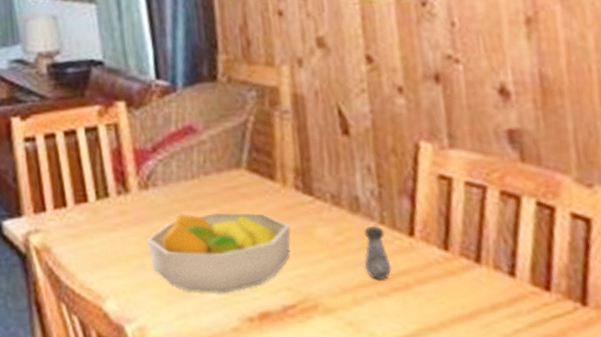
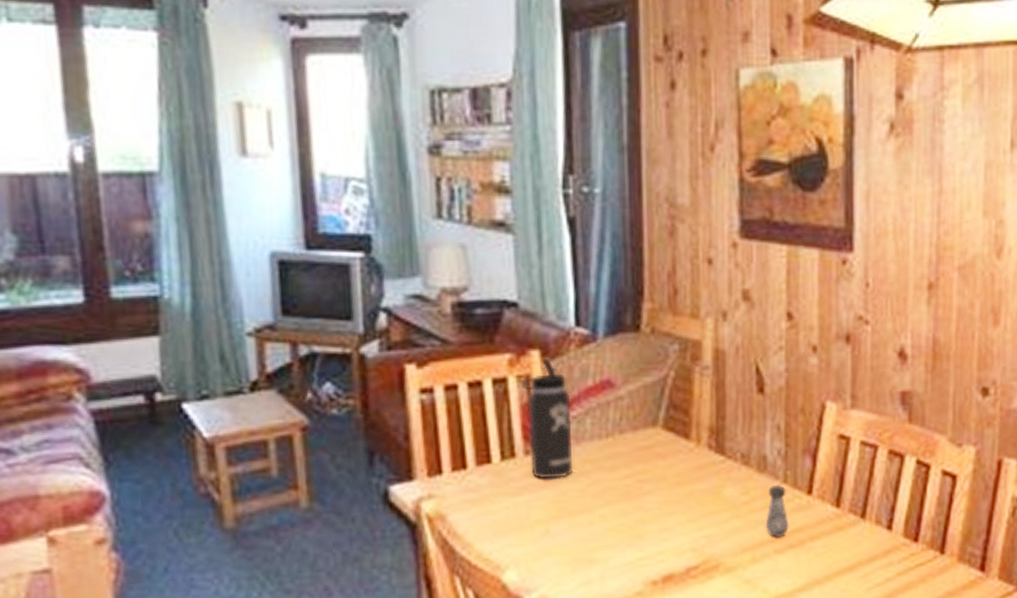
thermos bottle: none [110,108,163,217] -> present [521,357,574,479]
fruit bowl: present [146,212,292,294] -> none [553,472,701,559]

